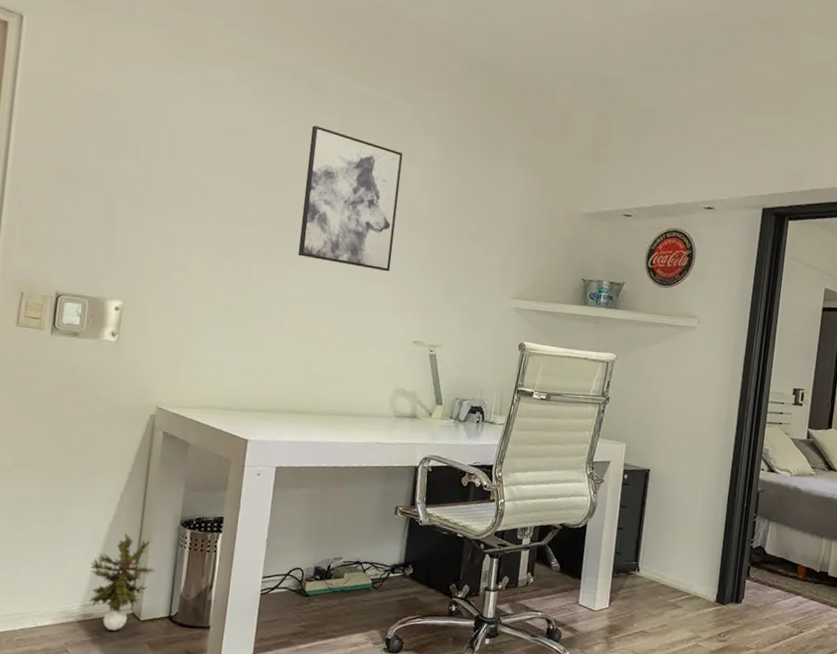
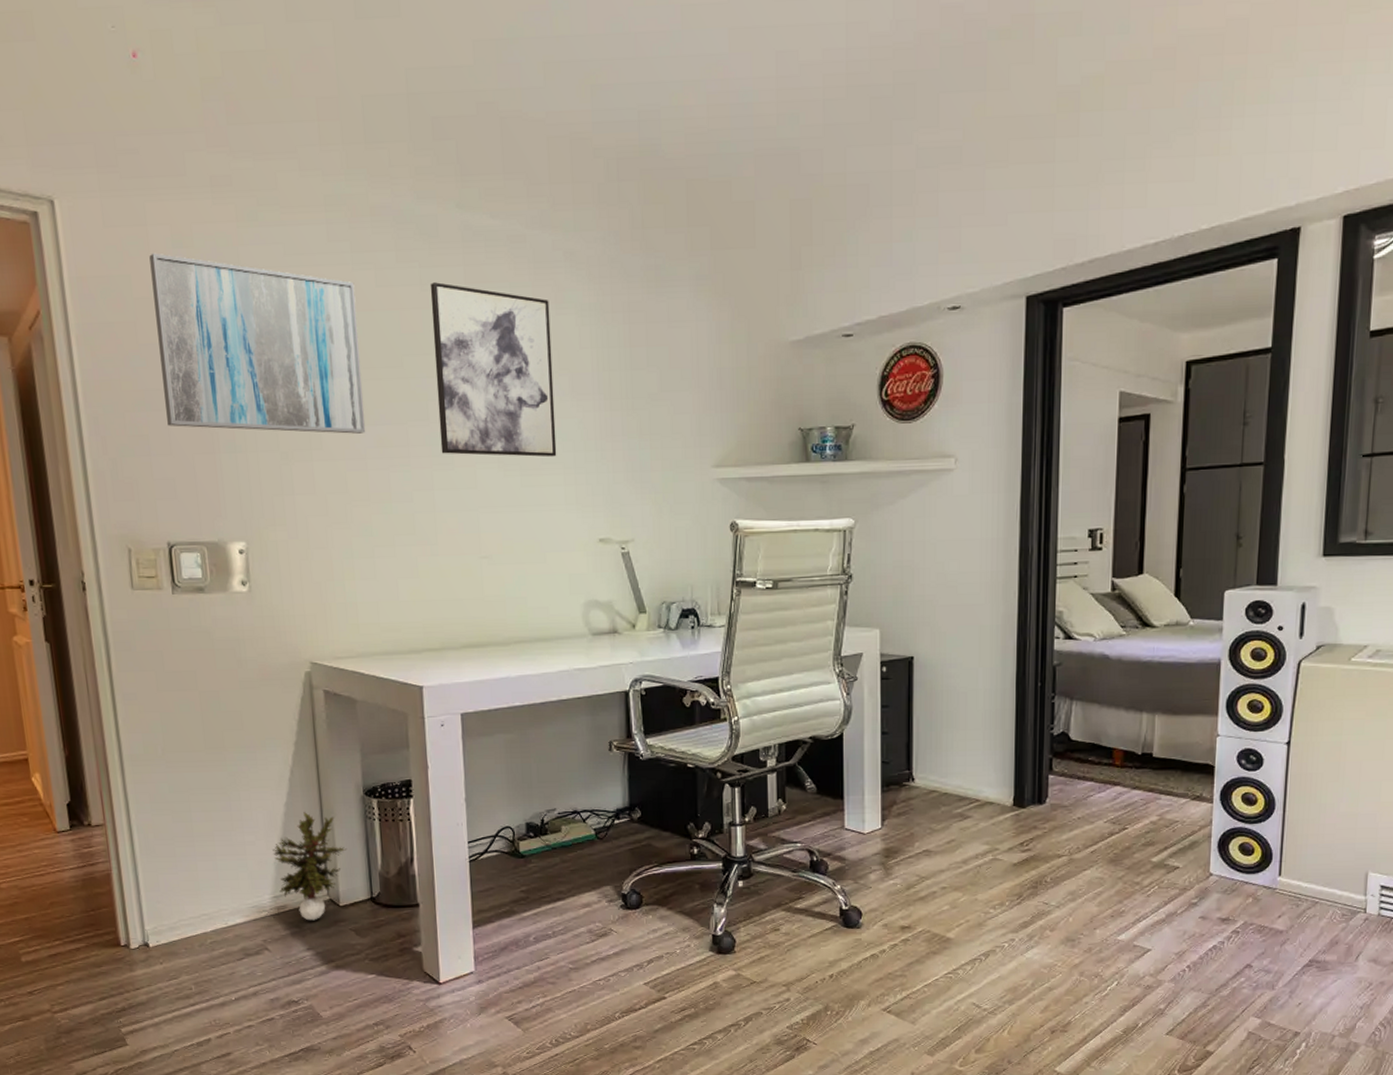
wall art: none [77,67,252,230] -> present [149,252,366,434]

